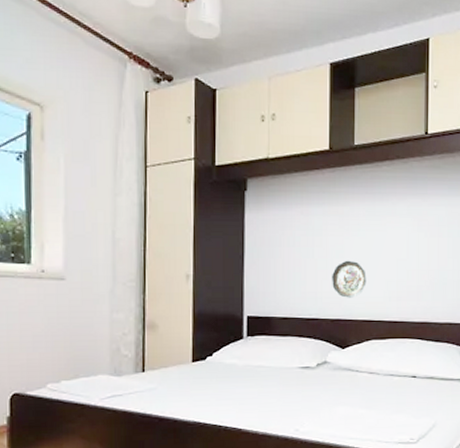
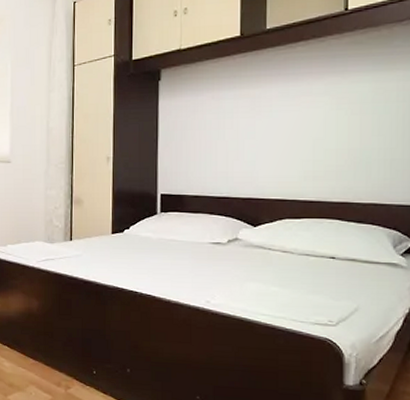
decorative plate: present [332,260,366,298] -> none [243,141,280,178]

